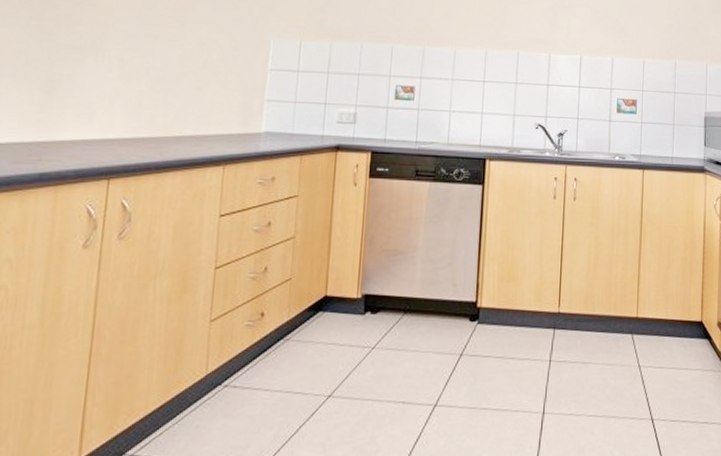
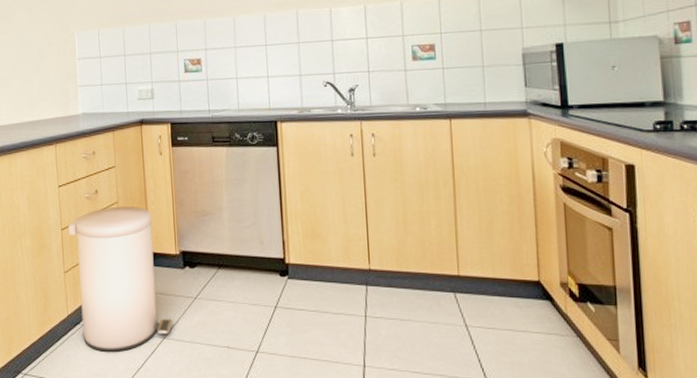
pedal bin: none [223,242,343,419] -> present [68,206,173,353]

